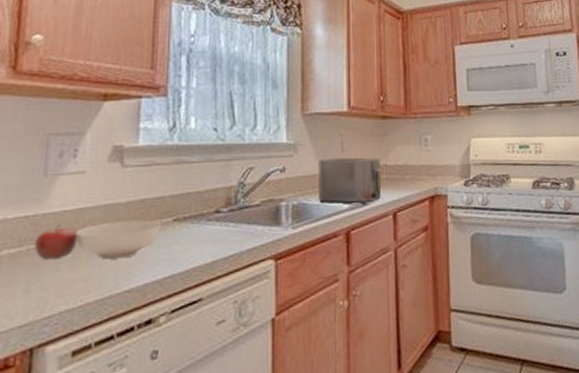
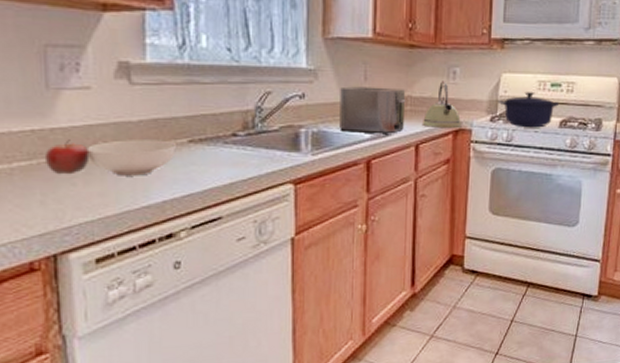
kettle: none [398,148,437,196] -> present [421,81,462,129]
cooking pot: none [470,154,530,190] -> present [498,91,560,128]

